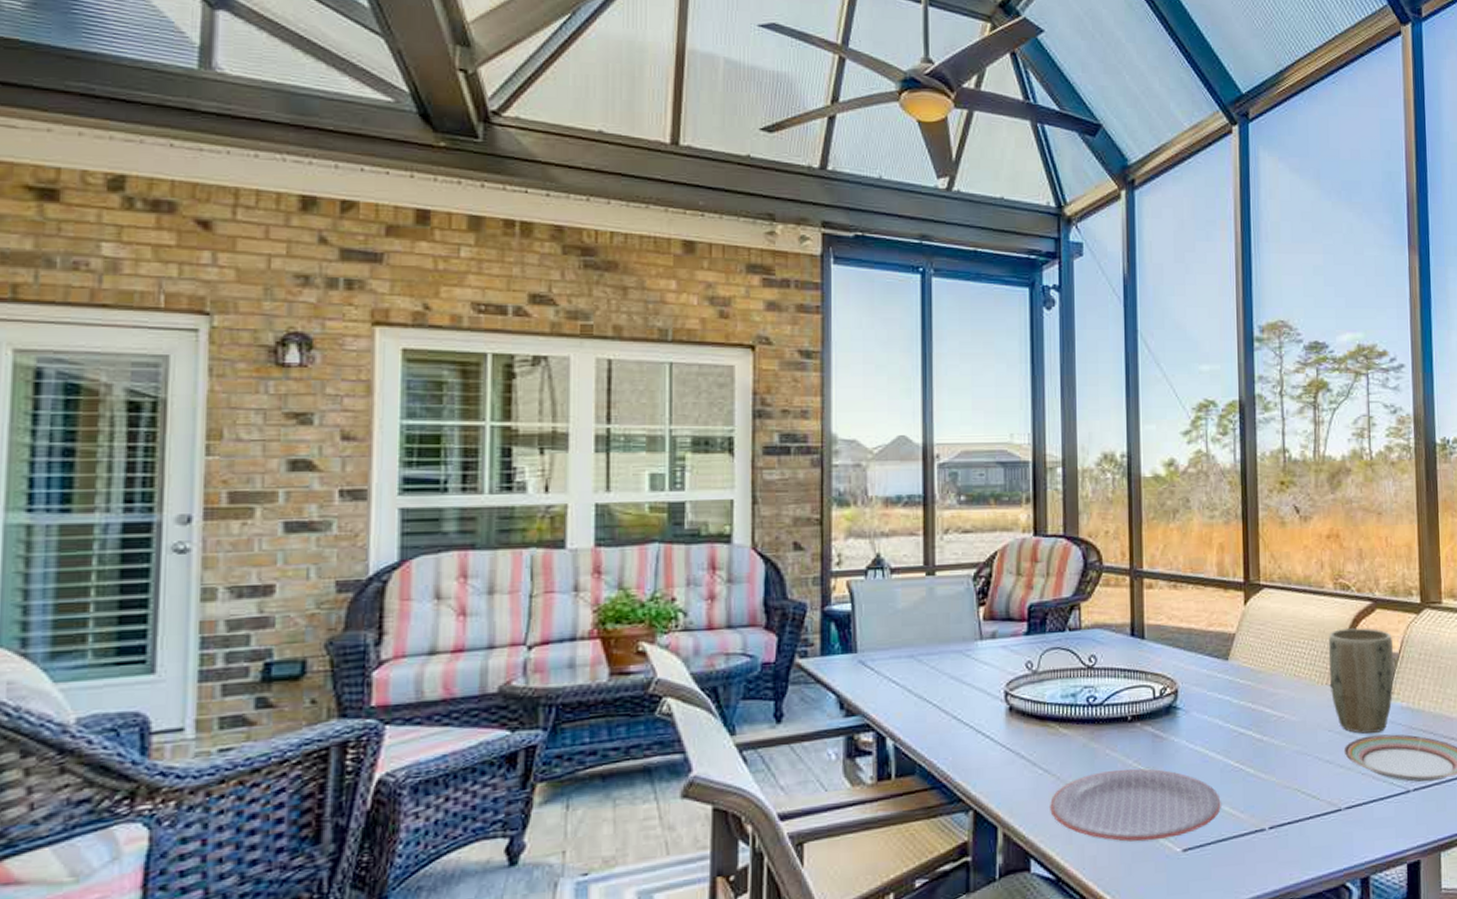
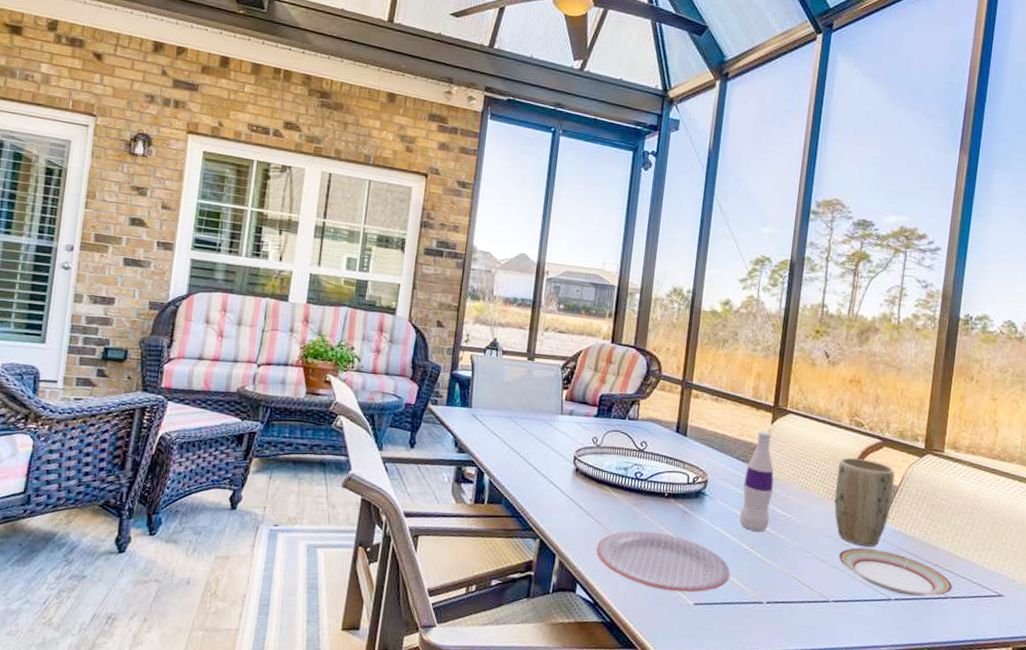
bottle: none [1221,616,1259,742] -> present [739,431,774,532]

